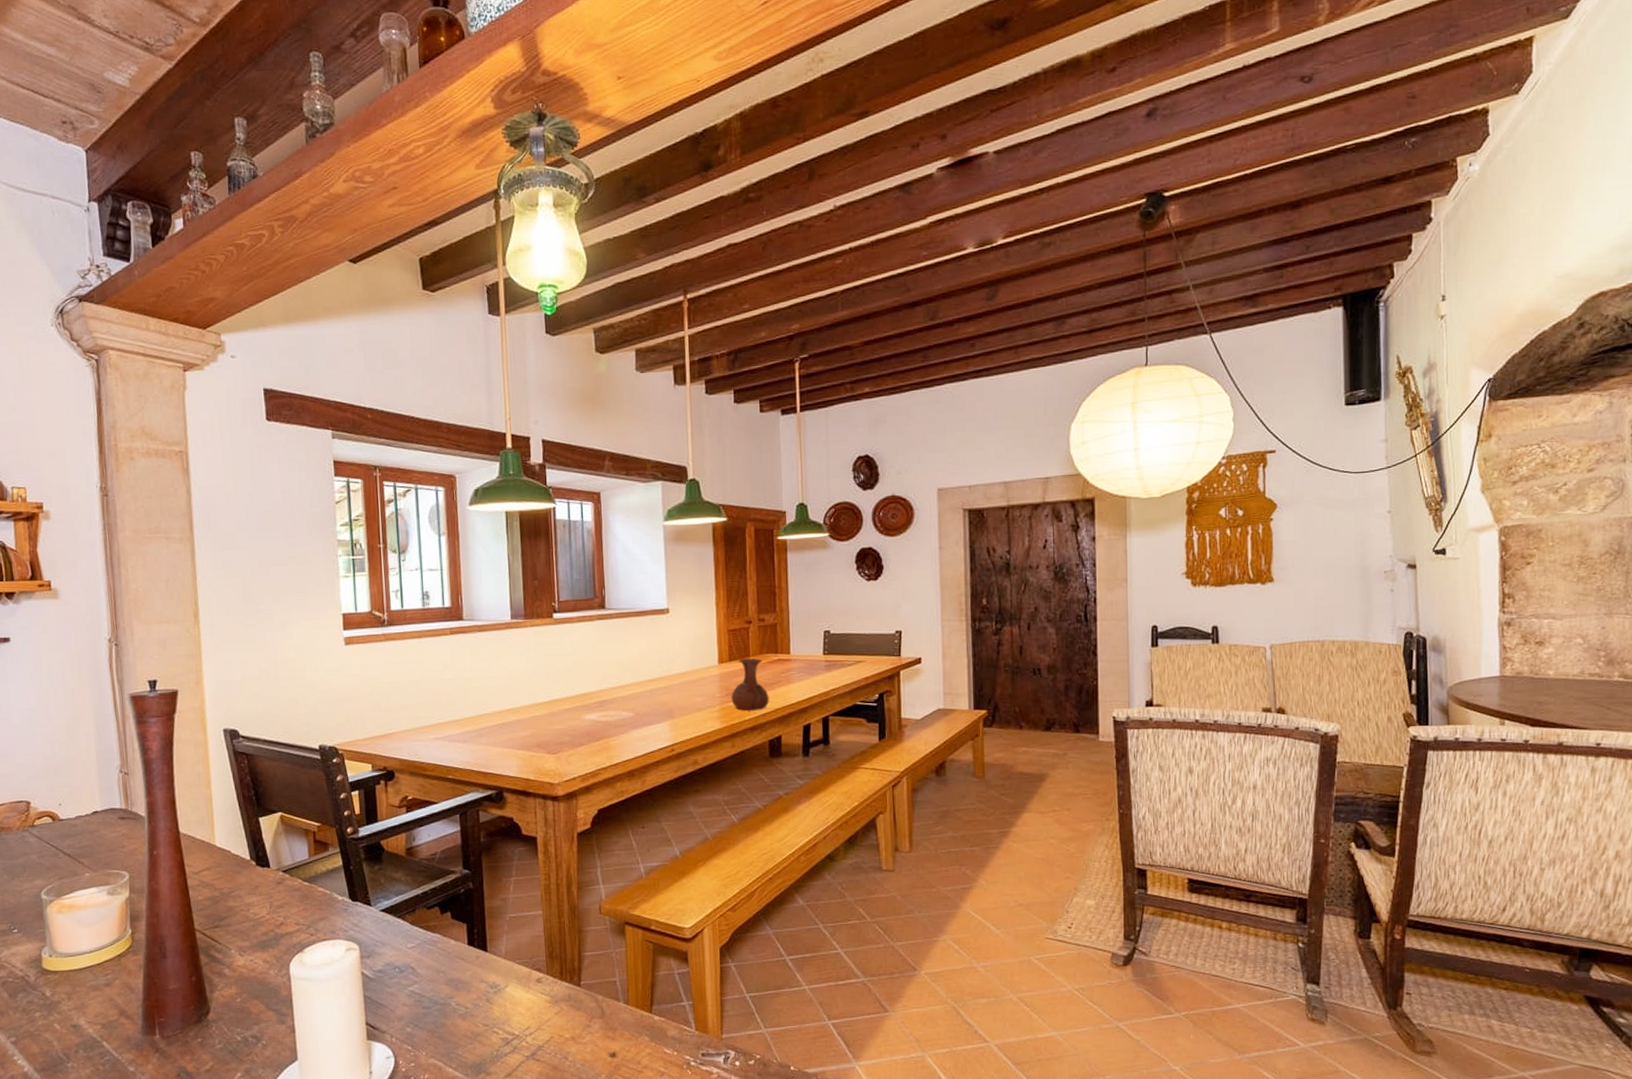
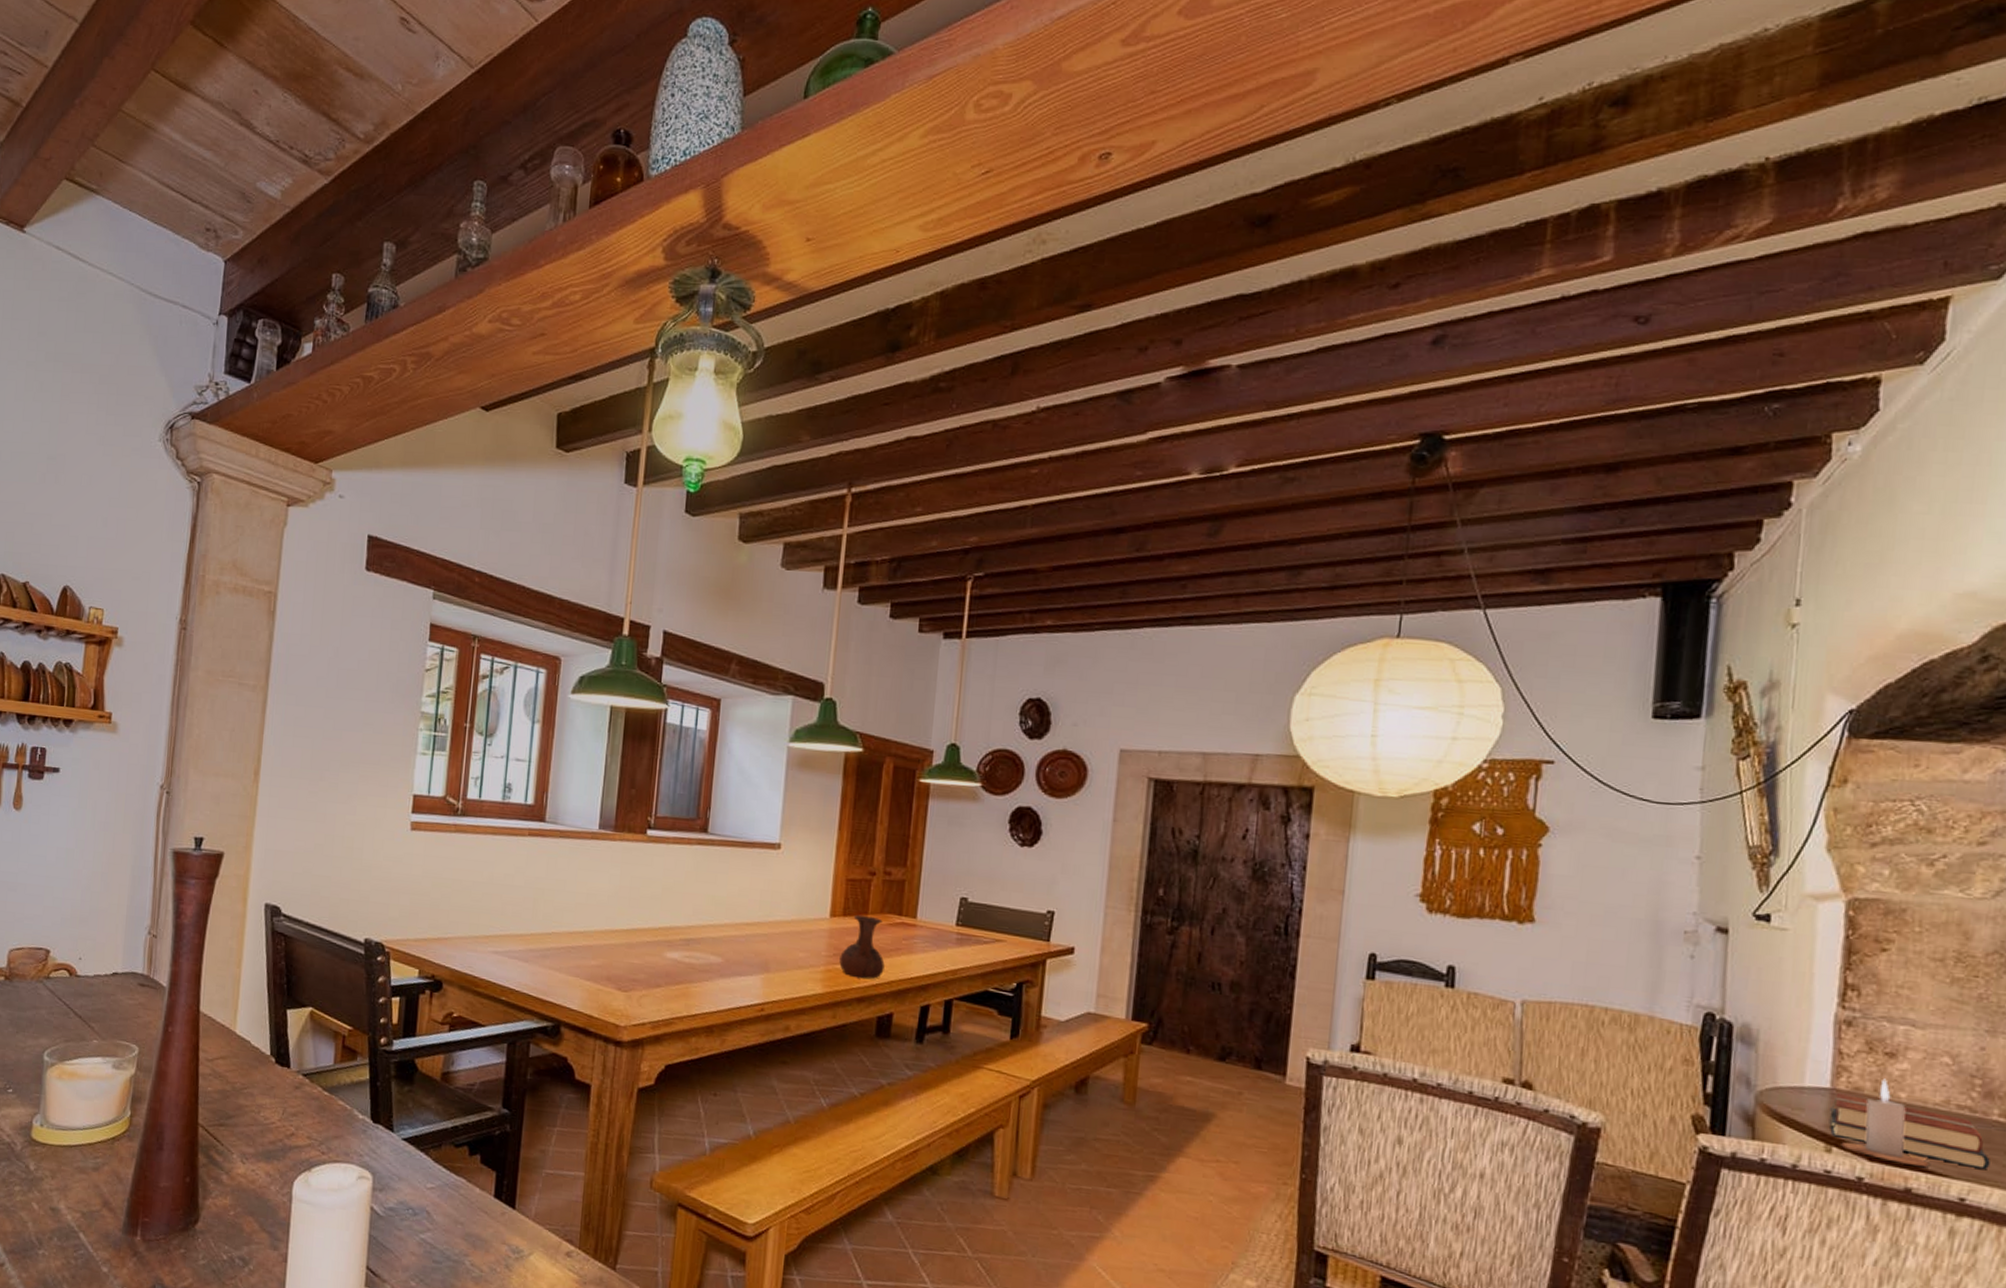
books: none [1501,678,1615,720] -> present [1828,1093,1990,1170]
candle: none [1511,662,1573,725] -> present [1841,1078,1929,1167]

